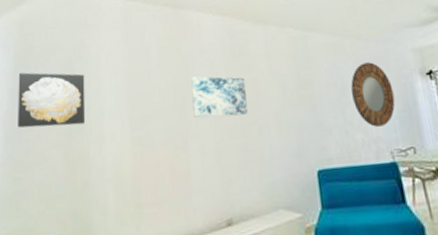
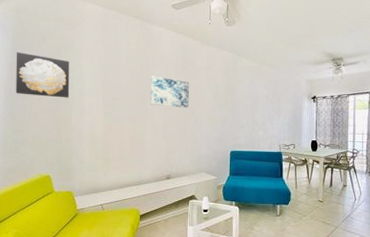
home mirror: present [351,62,396,127] -> none [261,84,288,128]

